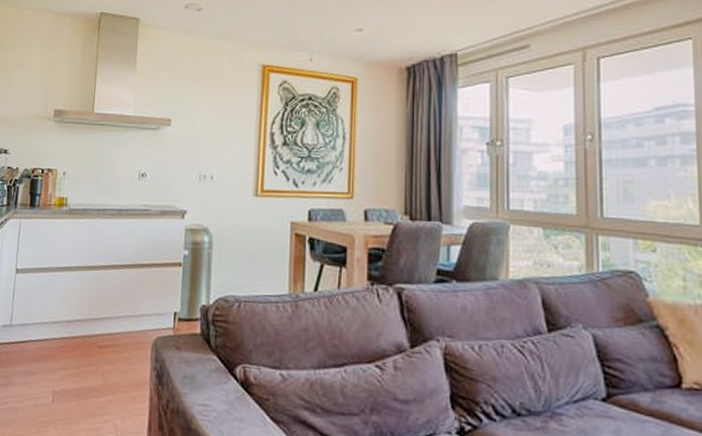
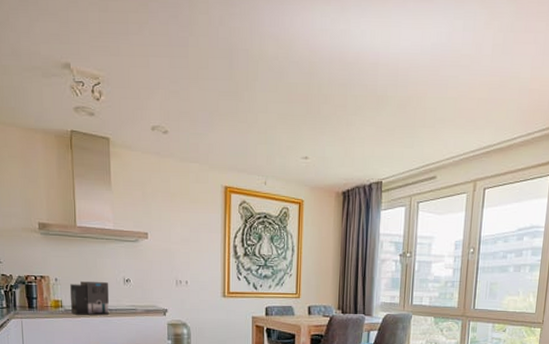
coffee machine: none [76,174,121,218] -> present [70,280,109,316]

